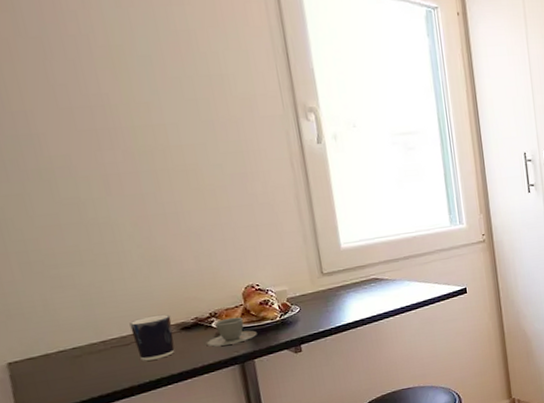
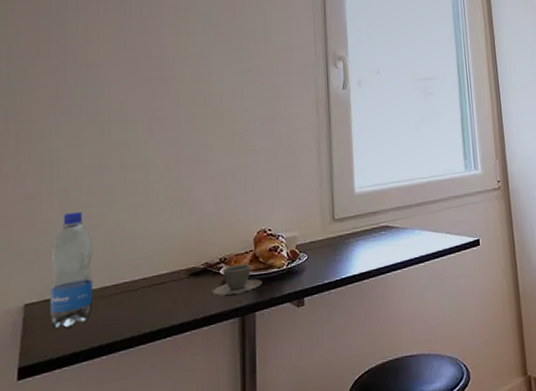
bottle: none [22,273,83,384] -> present [49,212,93,329]
mug: present [129,314,175,361] -> none [143,257,183,309]

